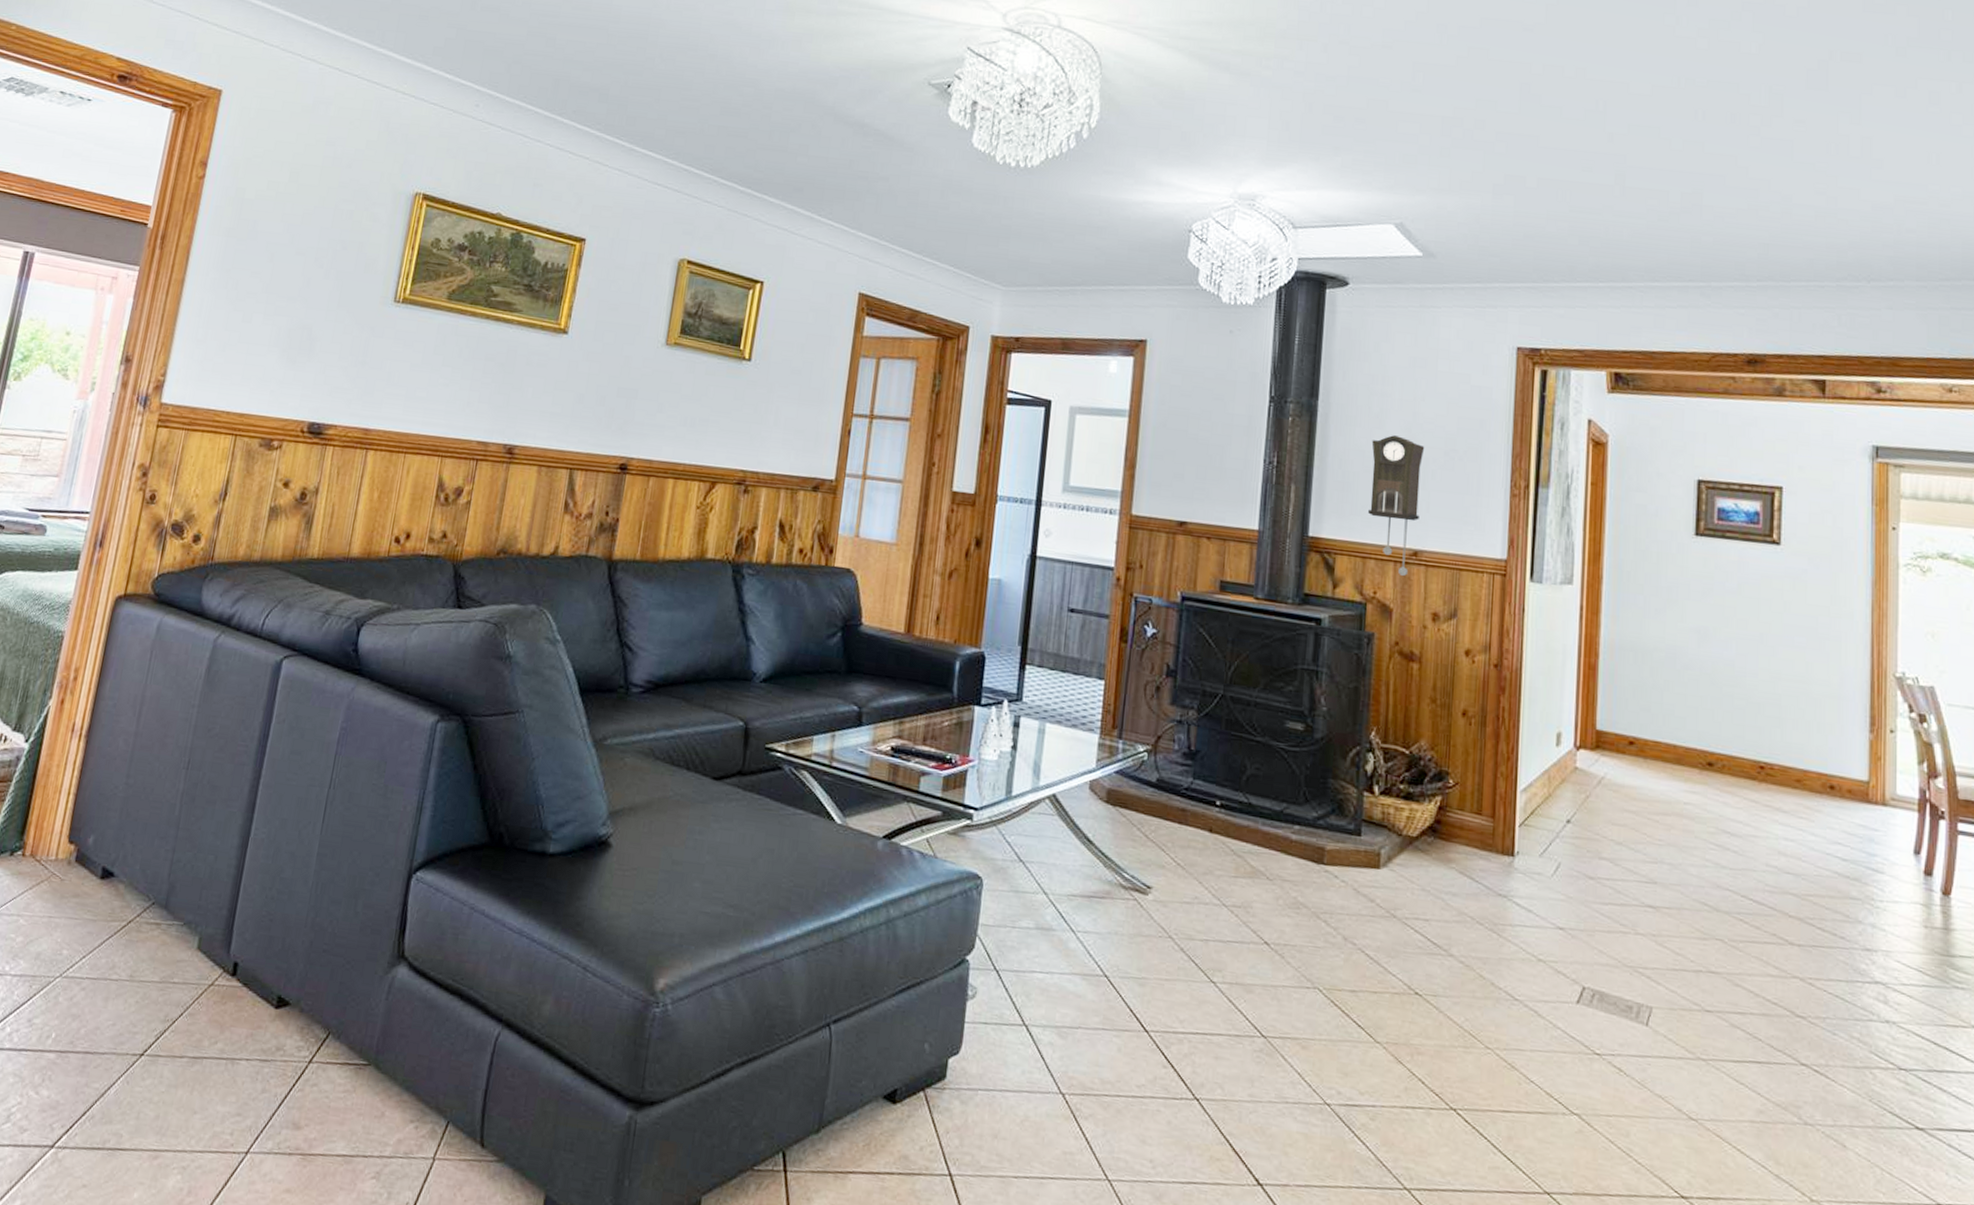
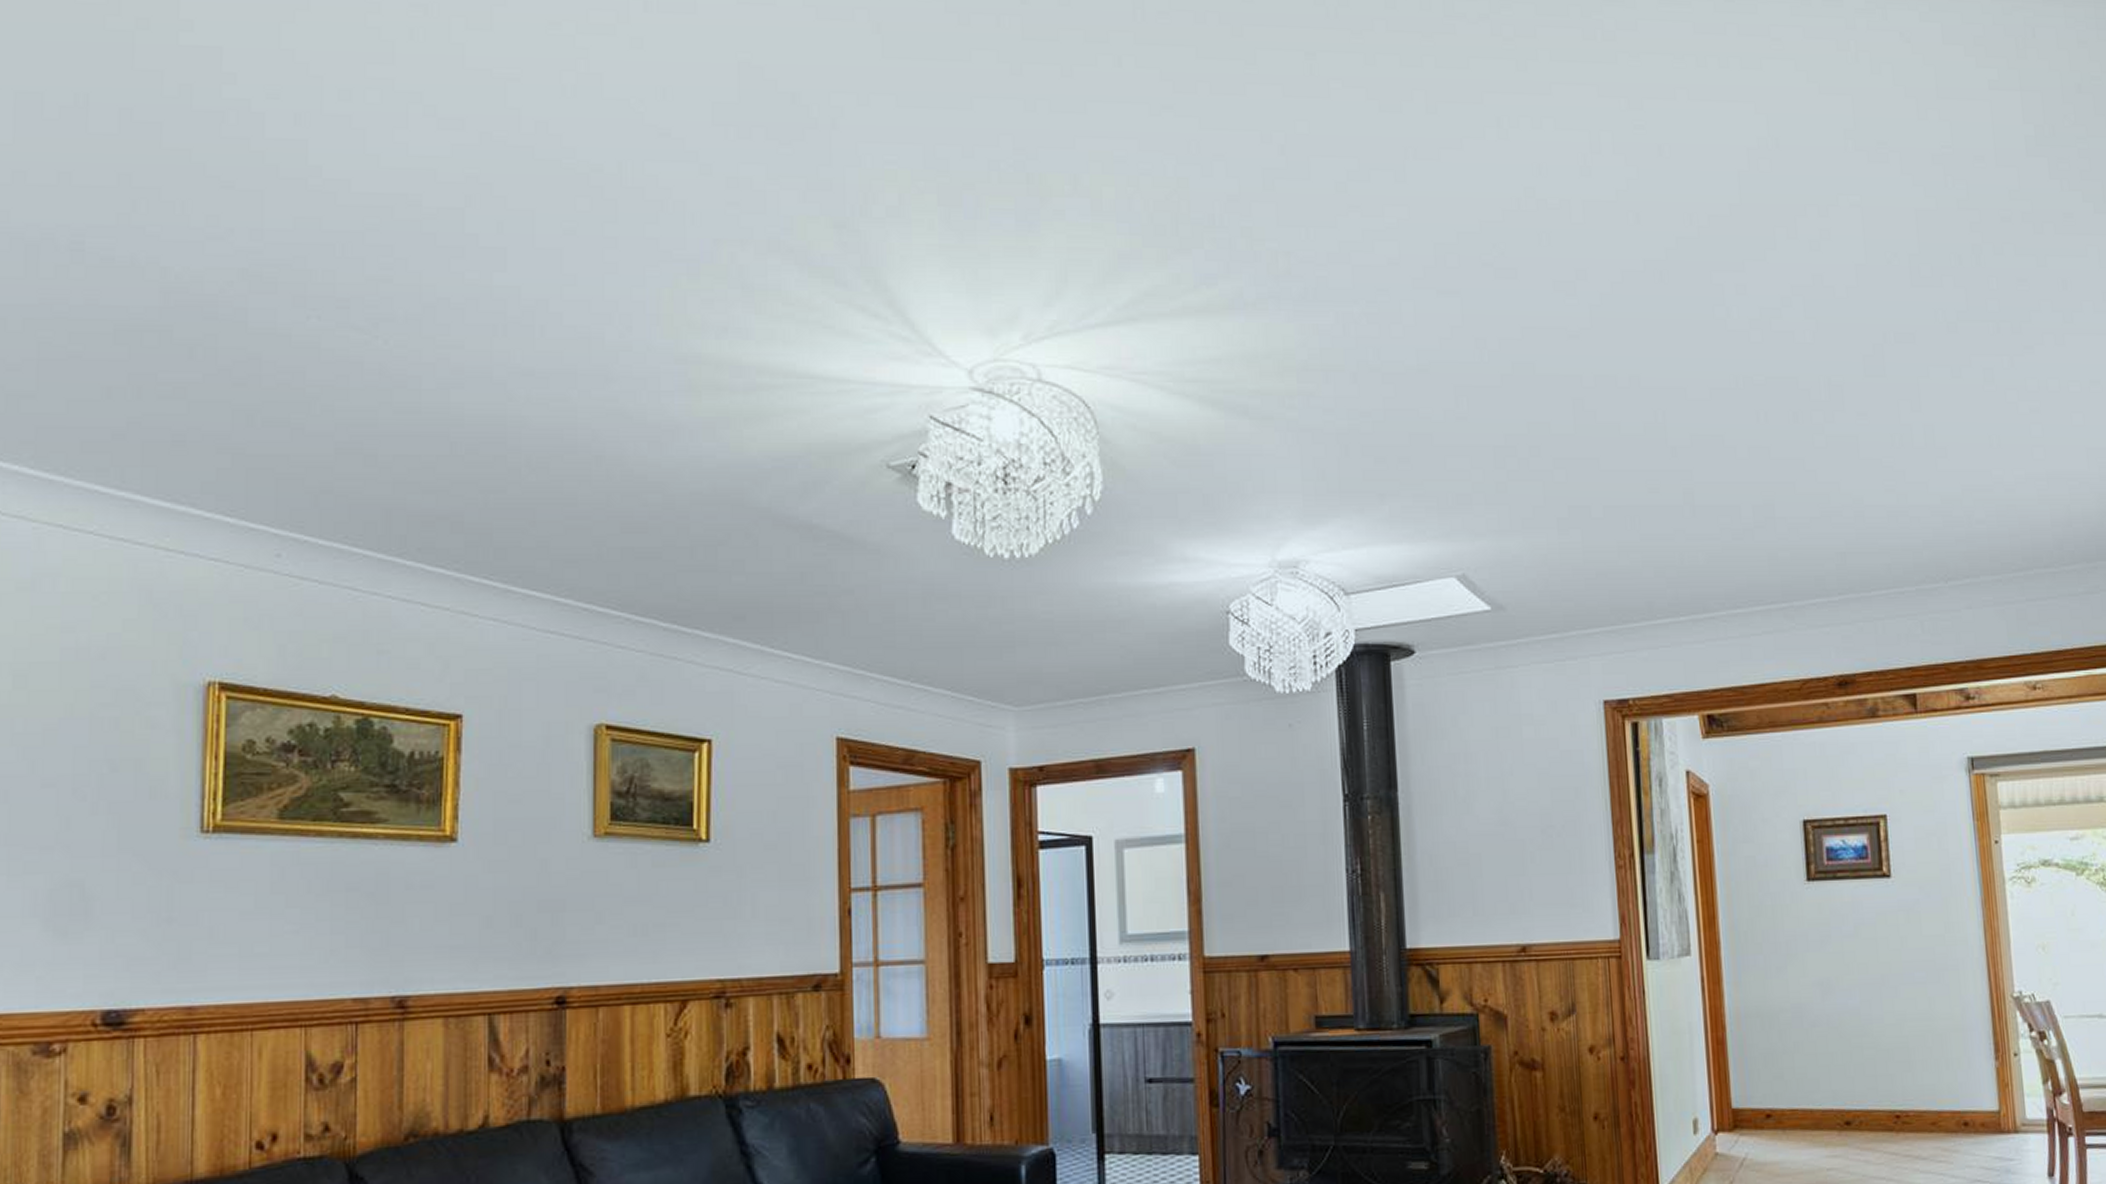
pendulum clock: present [1368,435,1425,576] -> none [1461,819,1523,976]

